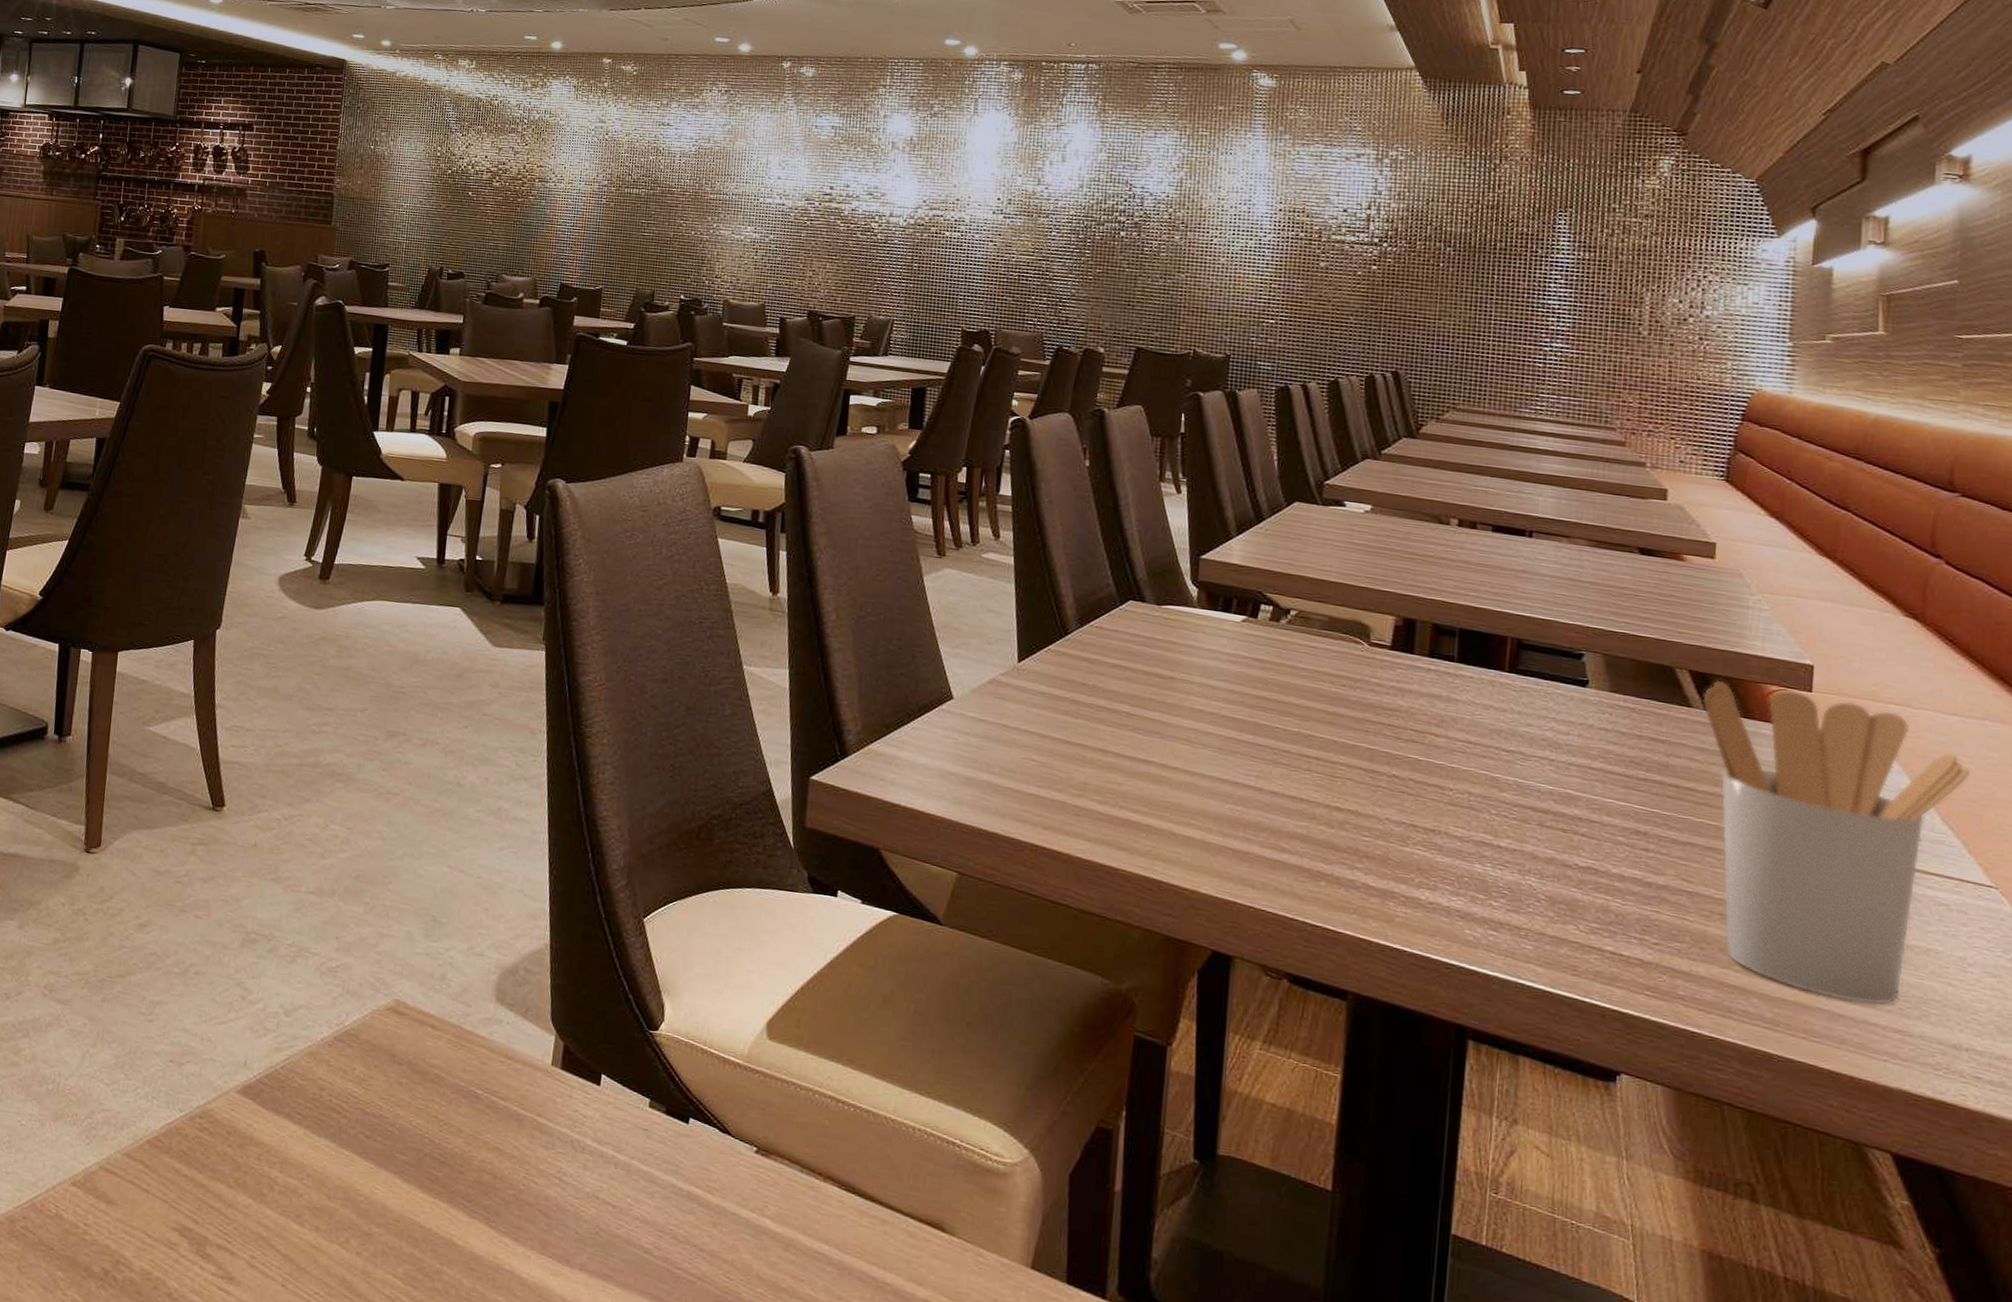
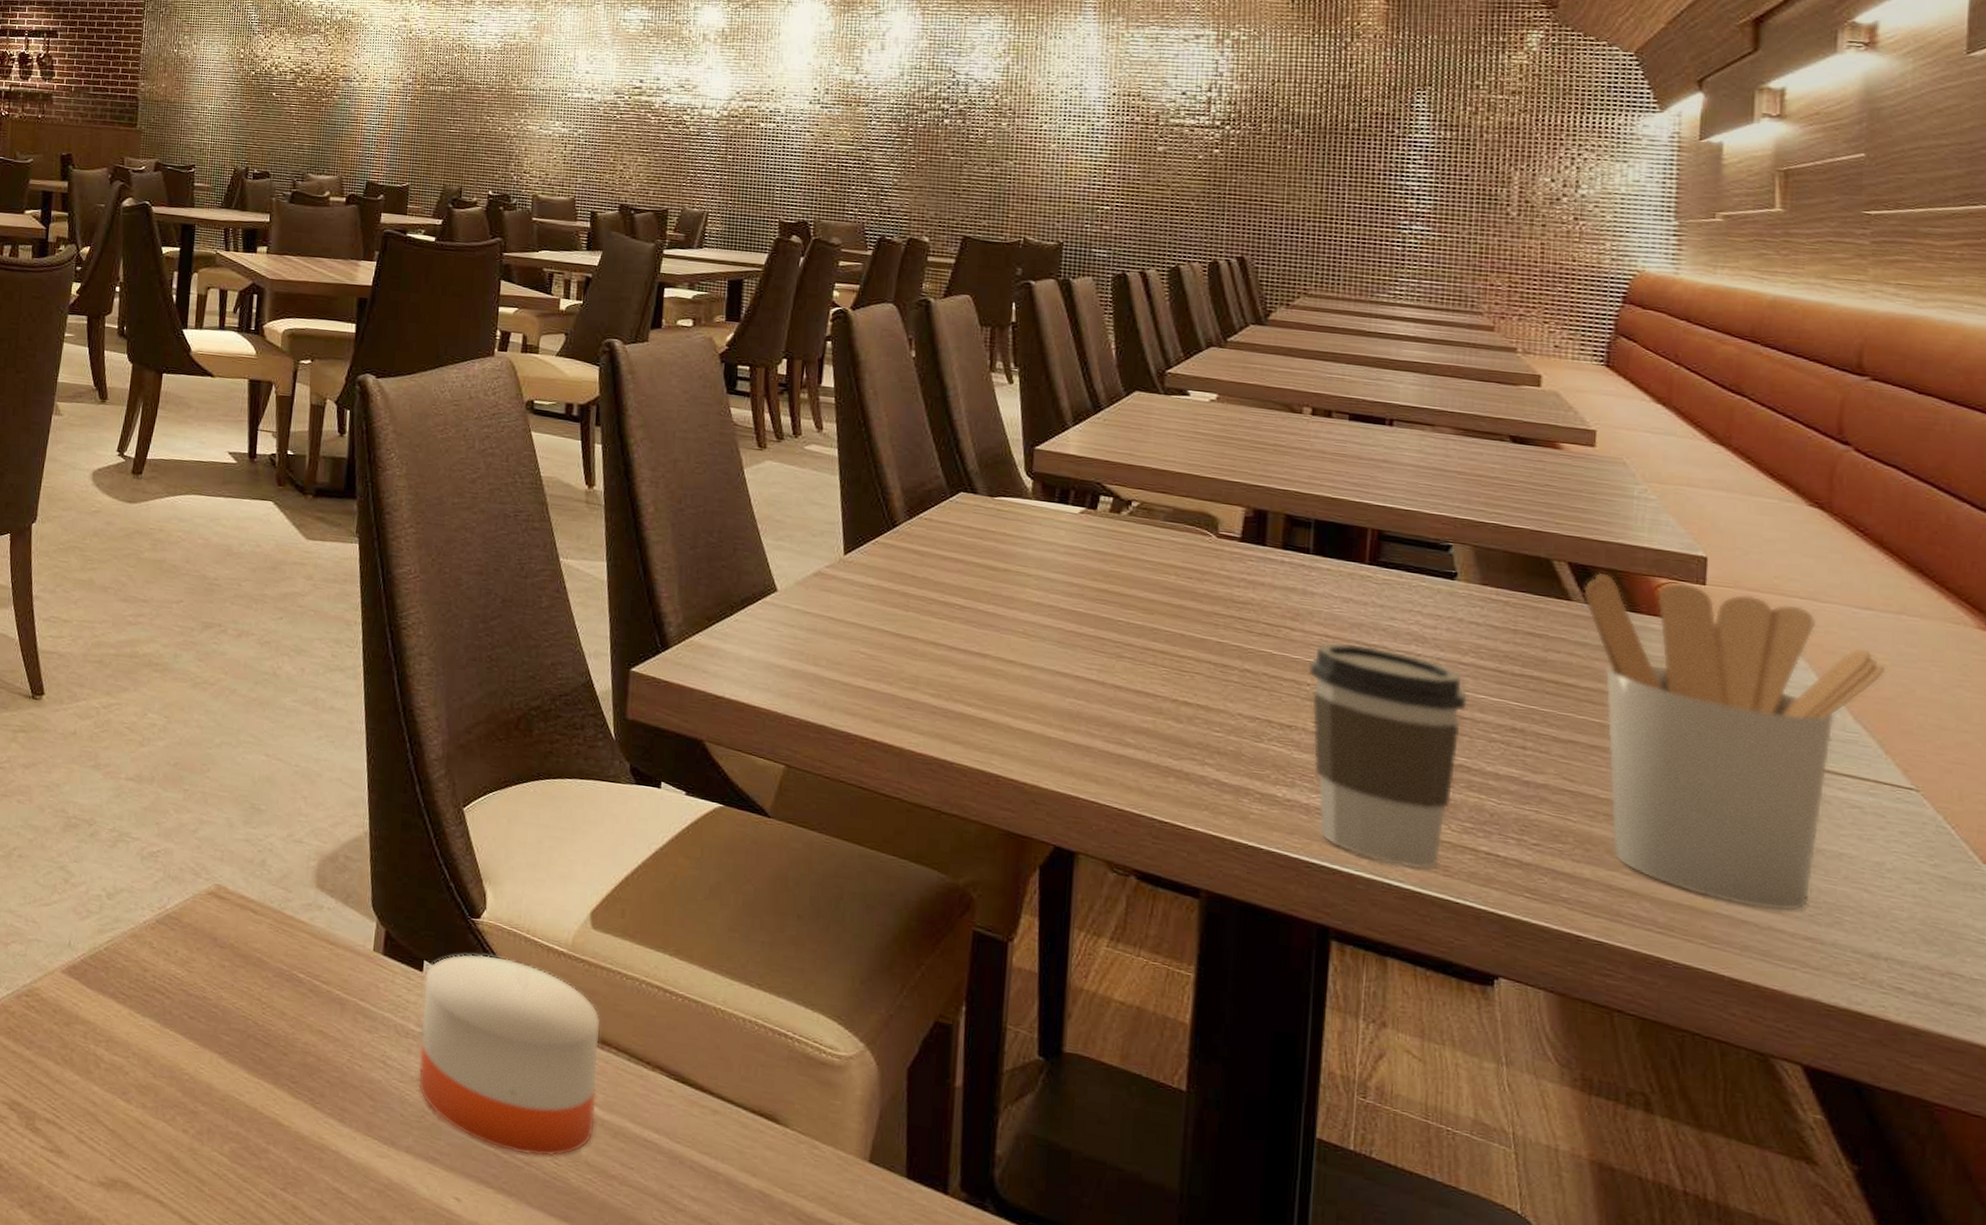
candle: none [594,1001,773,1271] -> present [418,890,600,1157]
coffee cup: none [1451,748,1596,970] -> present [1308,642,1467,870]

